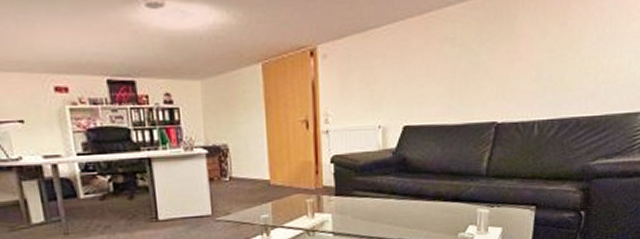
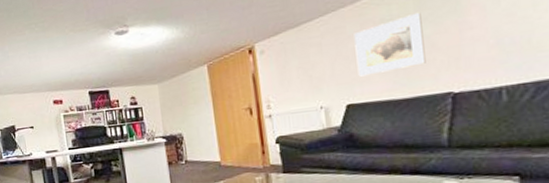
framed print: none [418,35,481,97] -> present [354,12,426,77]

